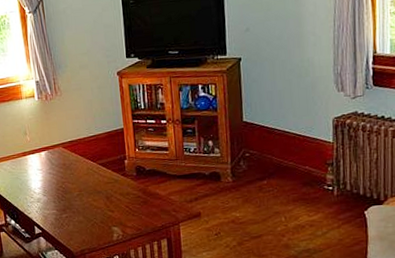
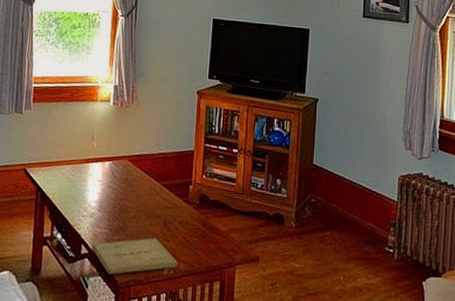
book: none [44,211,125,248] -> present [92,238,178,275]

